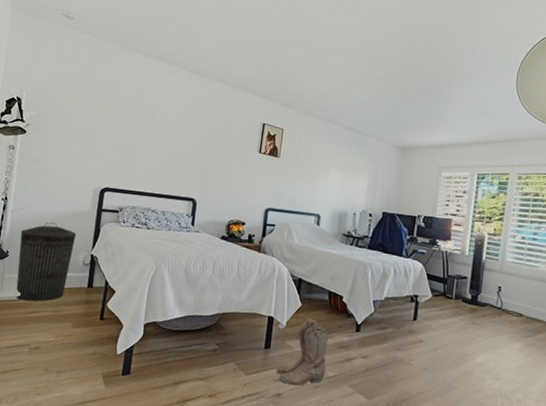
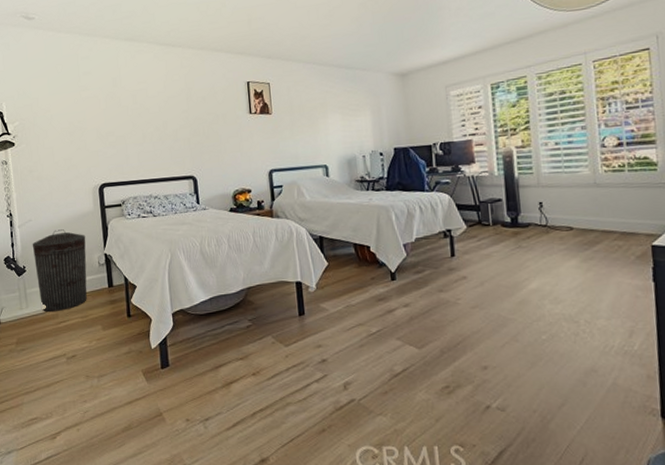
boots: present [276,318,329,386] -> none [315,276,368,348]

